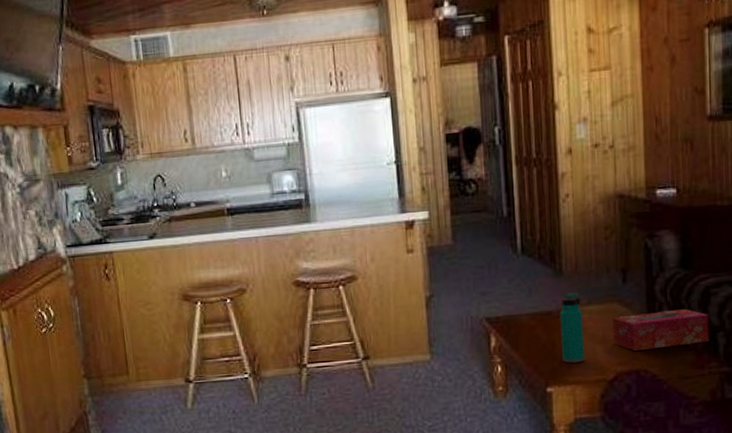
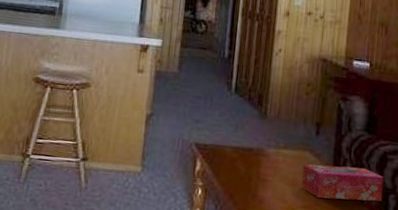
water bottle: present [559,292,585,364] -> none [256,134,279,200]

